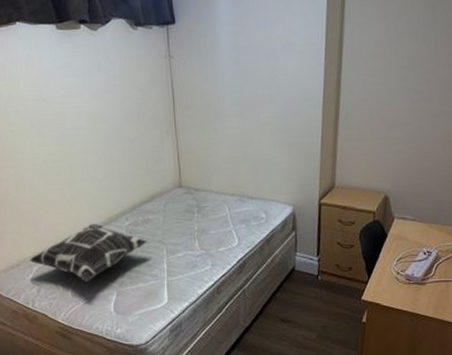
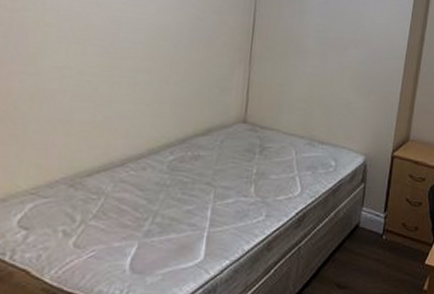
decorative pillow: present [29,223,148,282] -> none [23,154,193,229]

